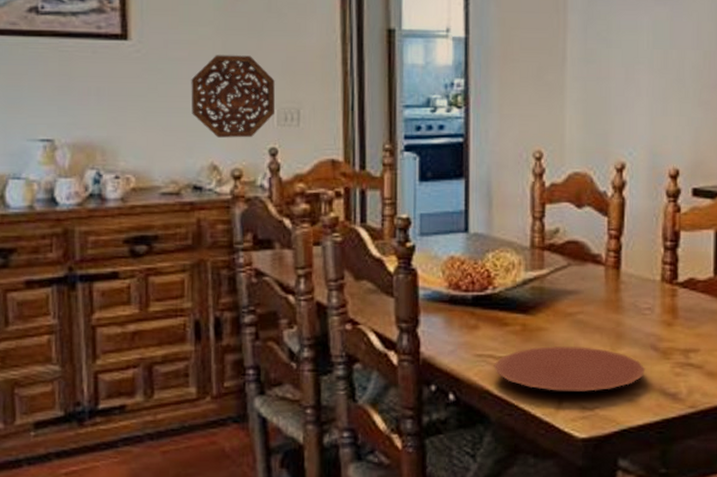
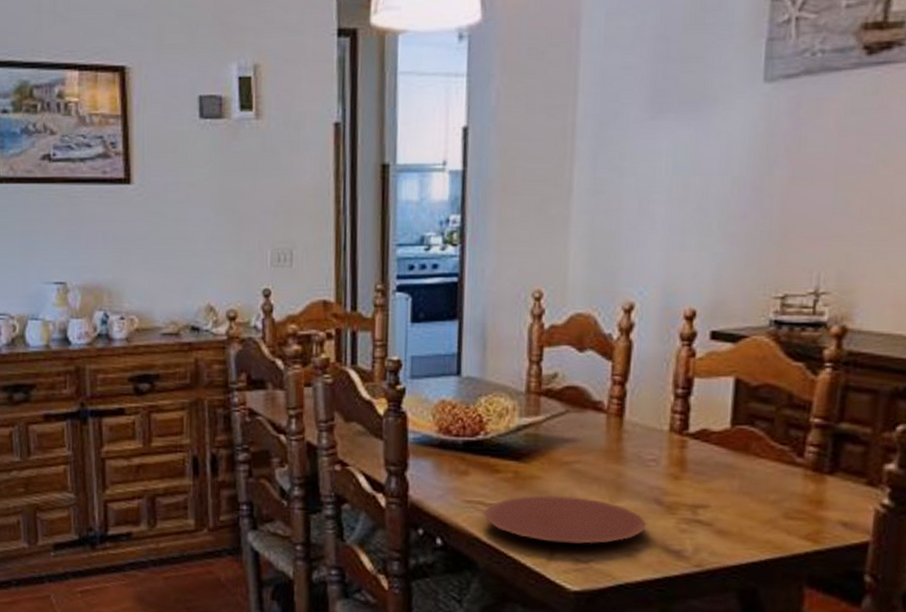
decorative platter: present [191,55,276,138] -> none [189,196,269,279]

